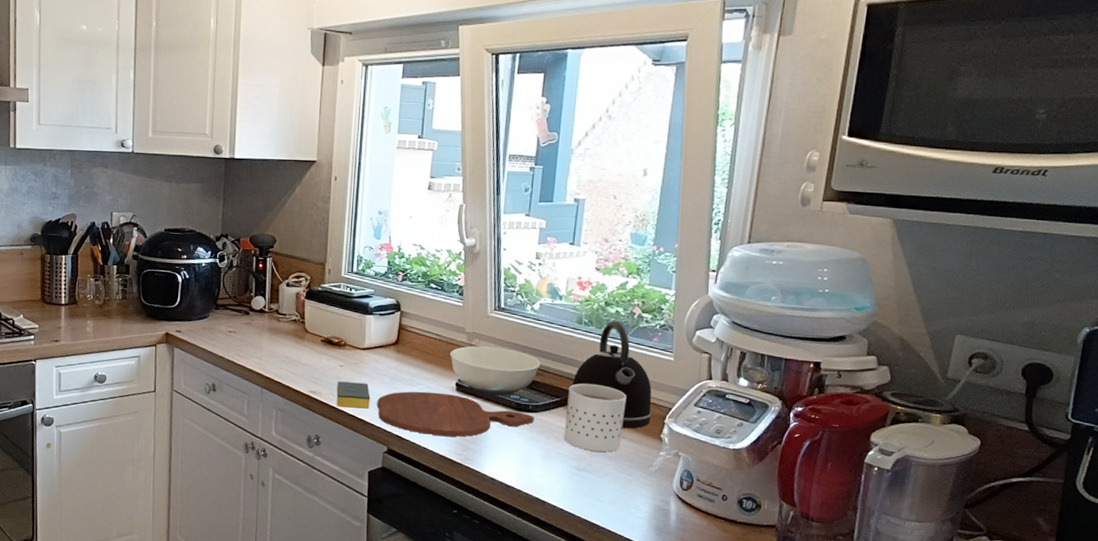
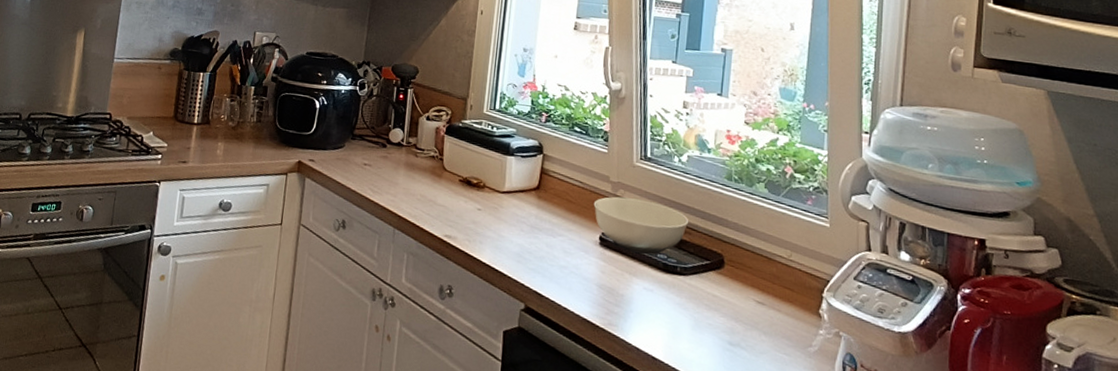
sponge: present [336,381,370,409] -> none [472,226,509,259]
cutting board: present [377,391,534,437] -> none [515,242,683,298]
mug: present [563,383,627,452] -> none [714,246,781,327]
kettle: present [568,321,653,429] -> none [718,179,810,301]

